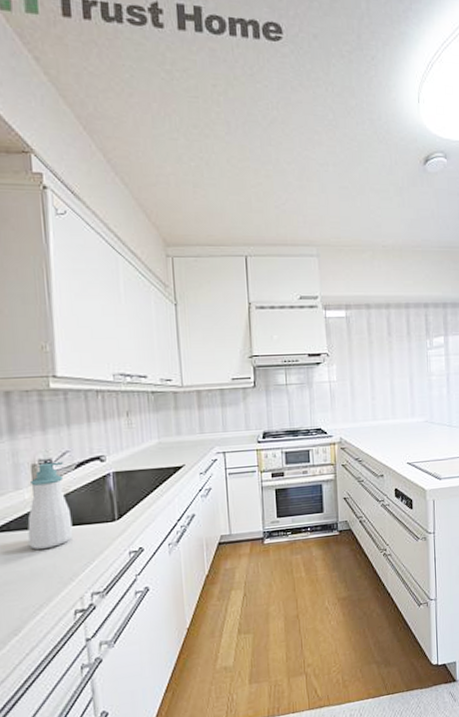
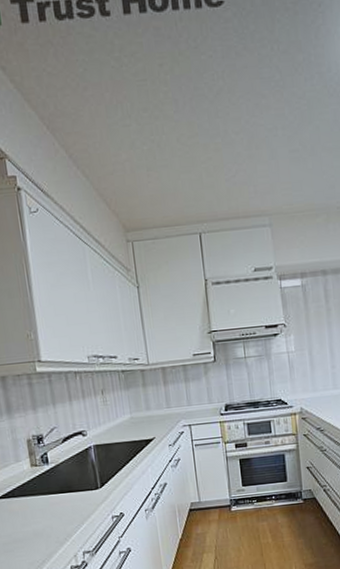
soap bottle: present [27,461,73,550] -> none [27,436,65,513]

